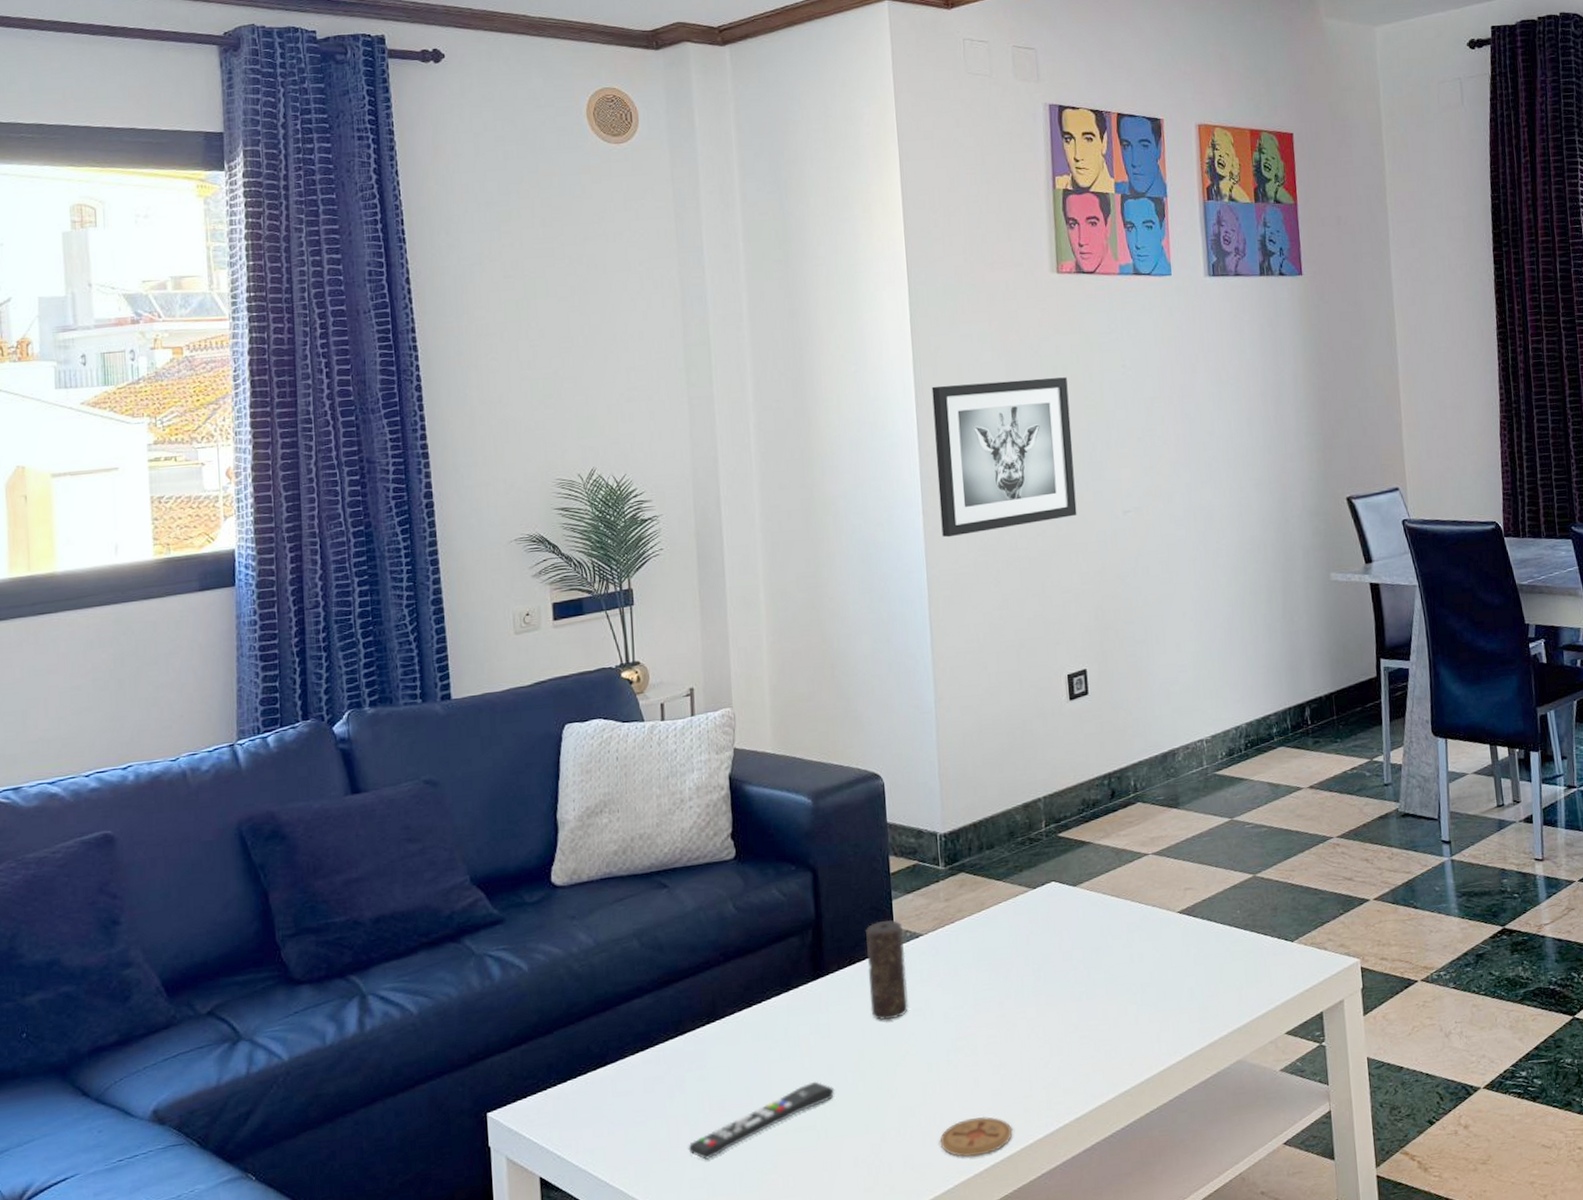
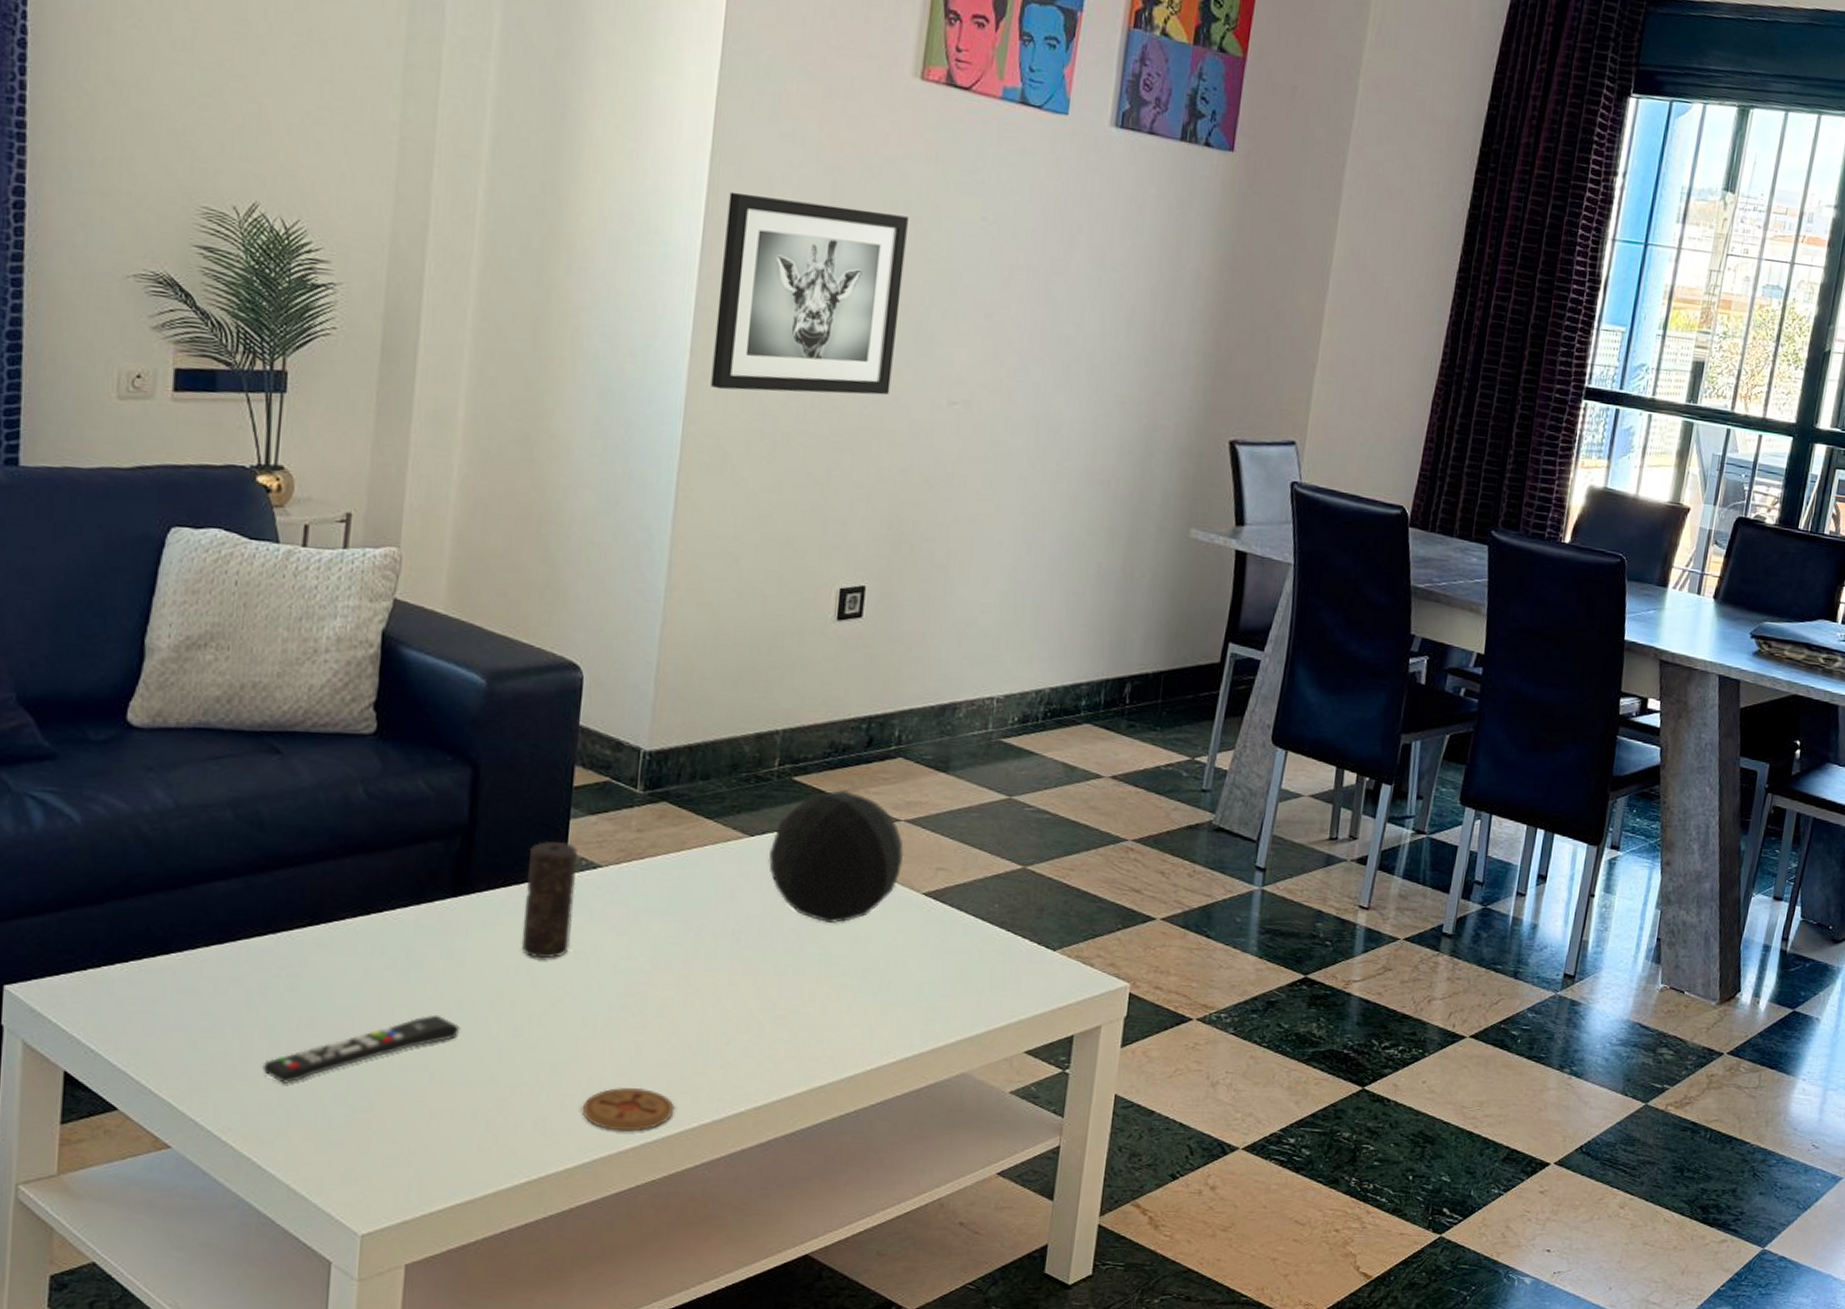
decorative orb: none [1050,837,1158,950] -> present [768,790,904,923]

